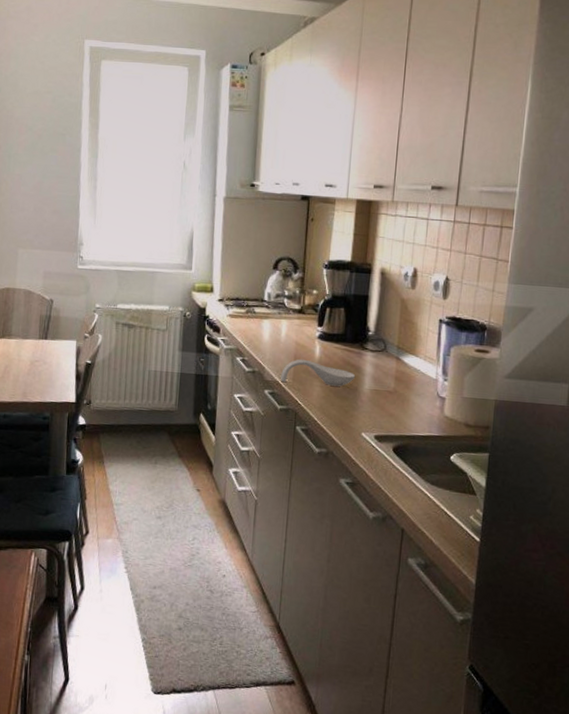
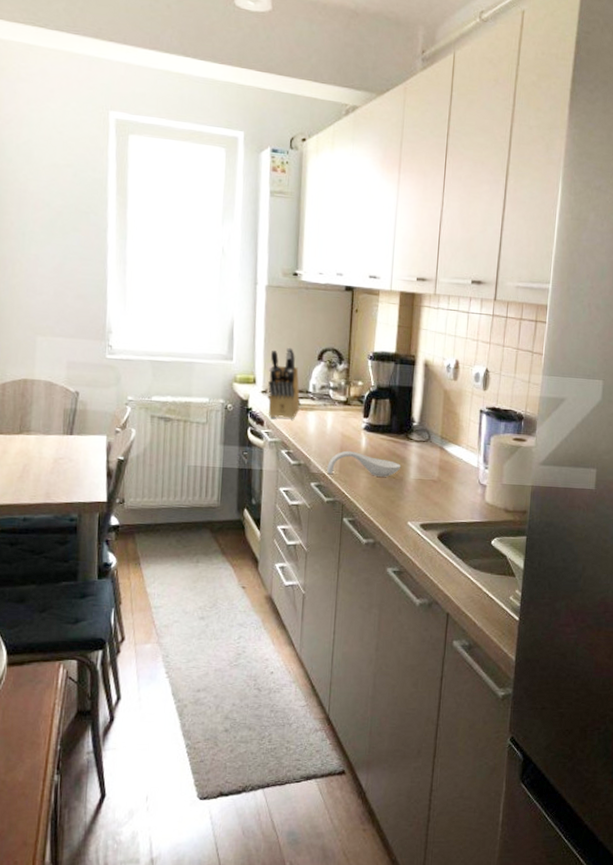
knife block: none [224,256,255,327] -> present [268,347,300,419]

